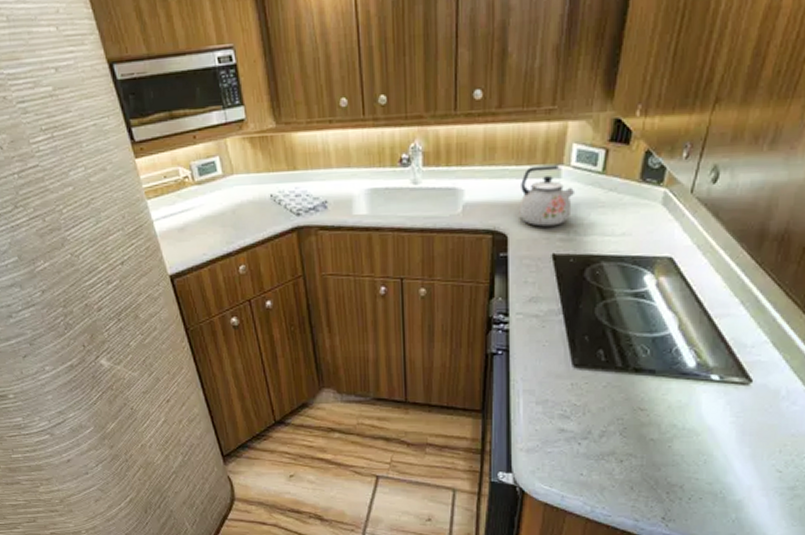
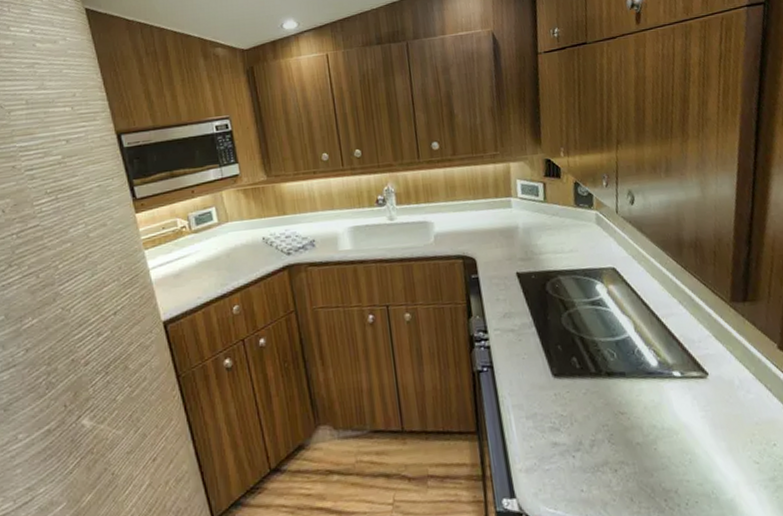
kettle: present [519,165,576,227] -> none [480,198,526,250]

